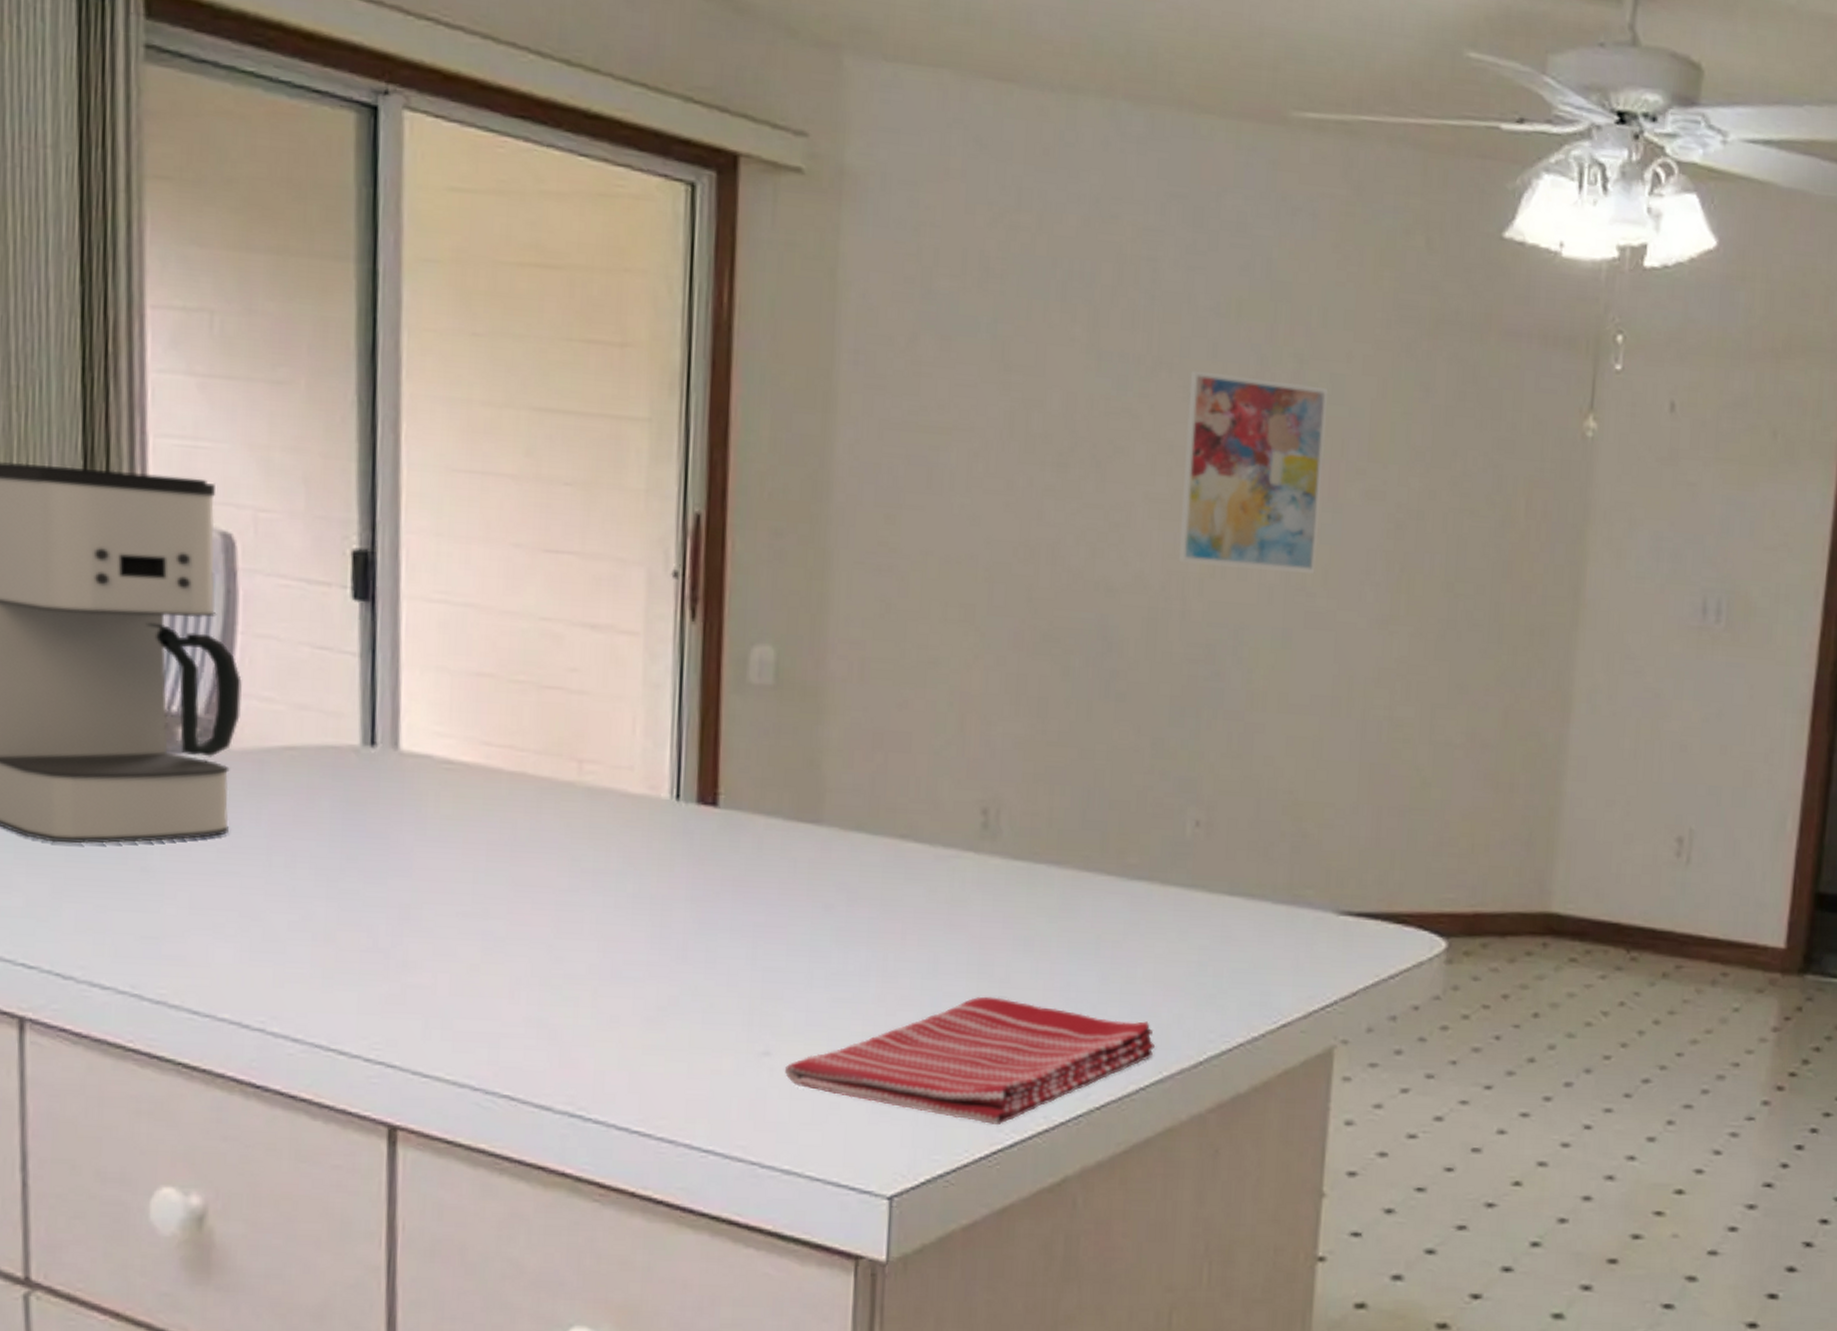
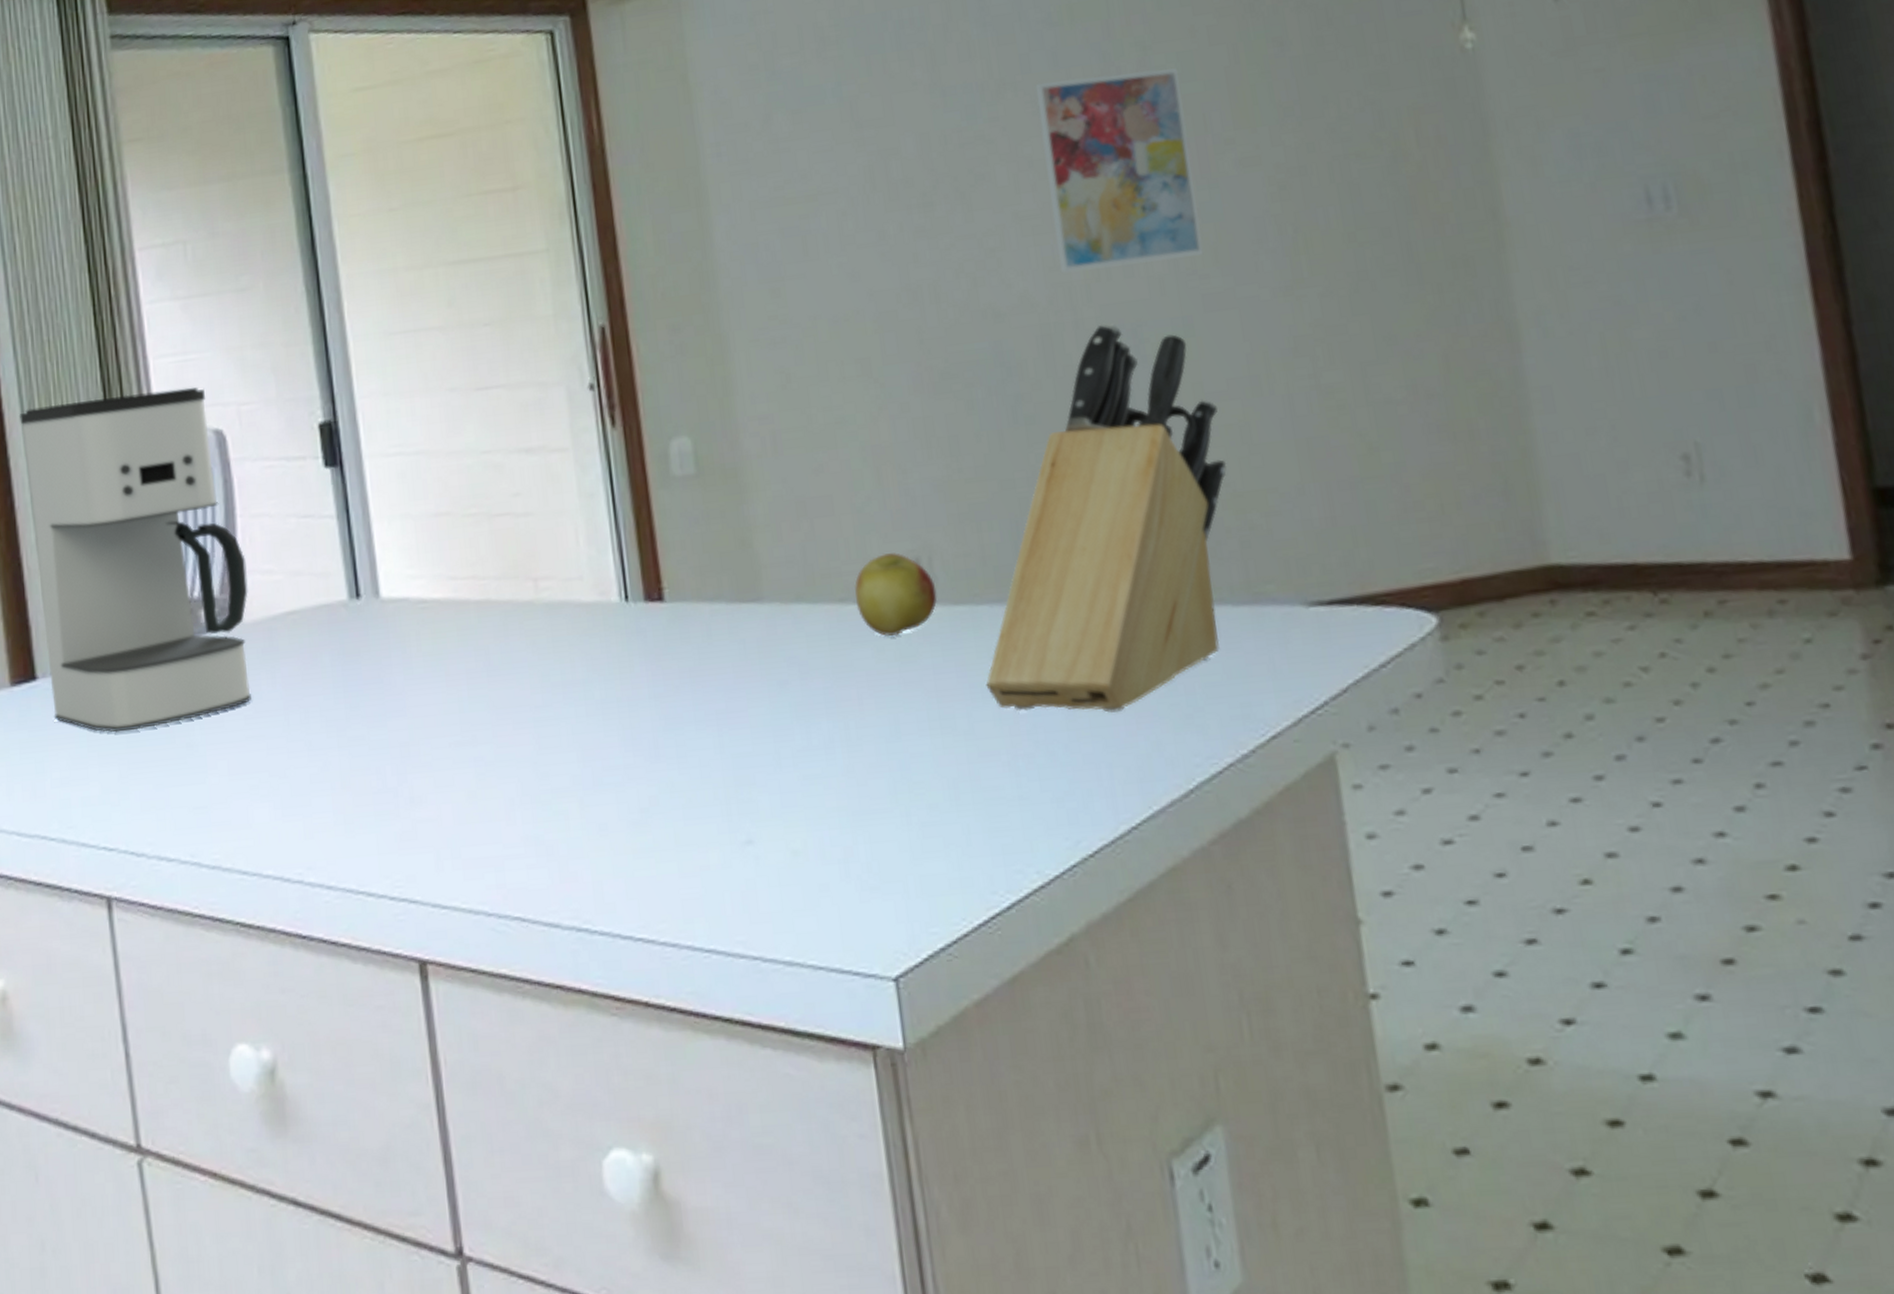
dish towel: present [785,996,1155,1126] -> none [770,750,1138,888]
apple: none [916,799,999,880] -> present [854,553,938,637]
knife block: none [1029,618,1297,983] -> present [986,322,1227,713]

